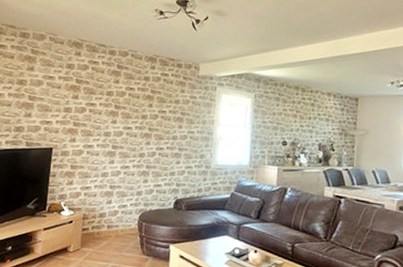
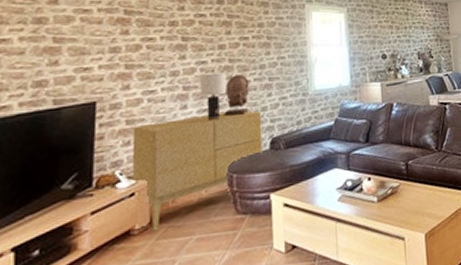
sideboard: none [72,170,170,253] -> present [132,111,262,232]
lamp: none [124,137,145,177] -> present [200,73,226,122]
sculpture bust: none [141,142,163,176] -> present [224,74,249,116]

